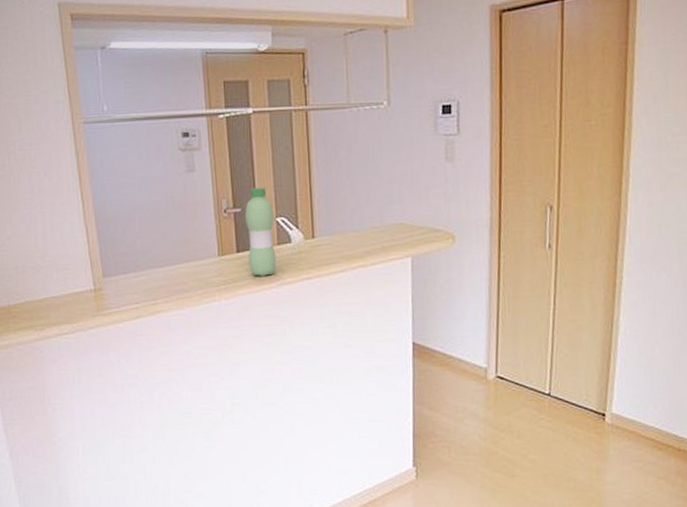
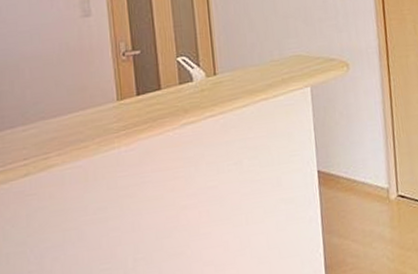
water bottle: present [245,187,277,276] -> none [145,28,179,119]

